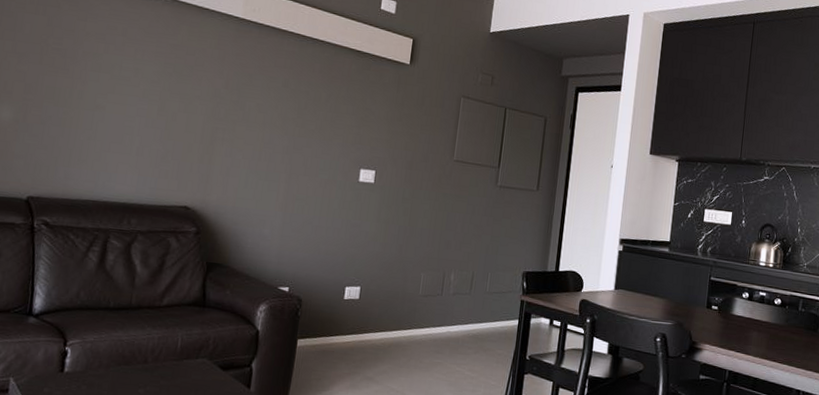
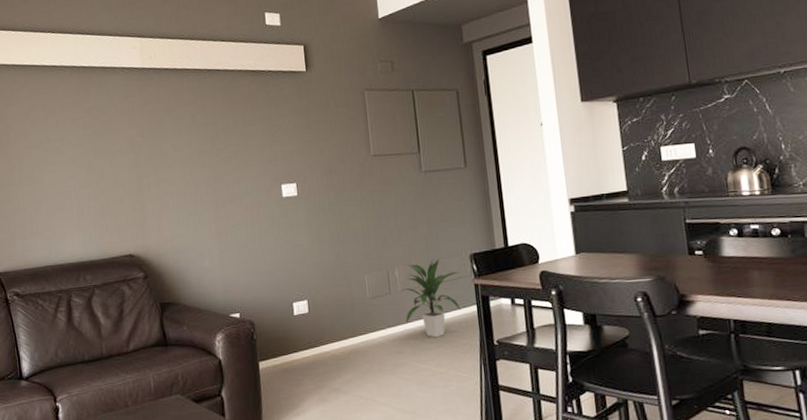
indoor plant: none [450,269,511,344] -> present [404,258,461,338]

